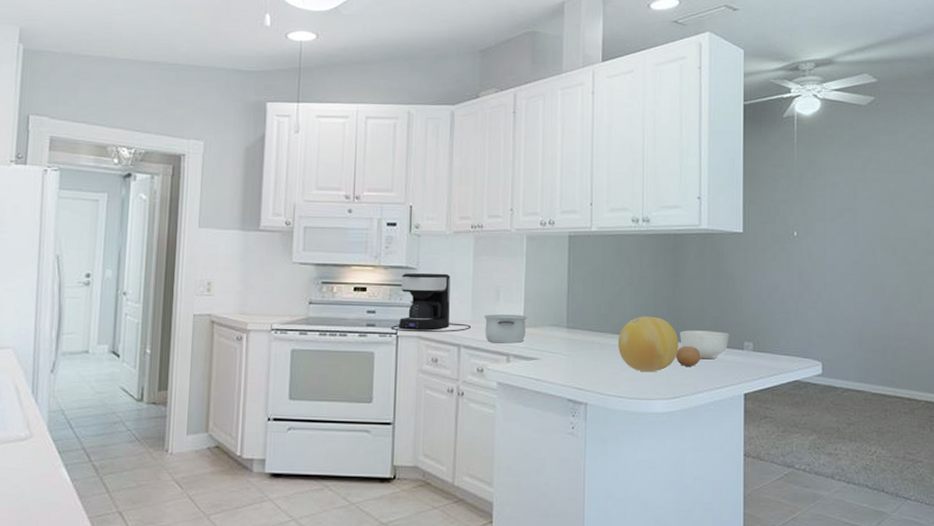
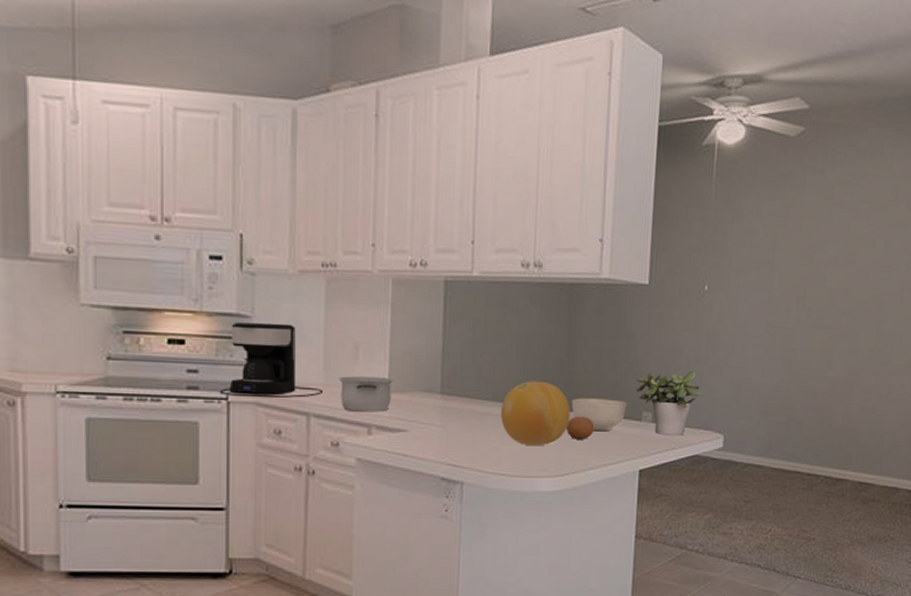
potted plant: none [736,306,798,364] -> present [635,371,702,436]

